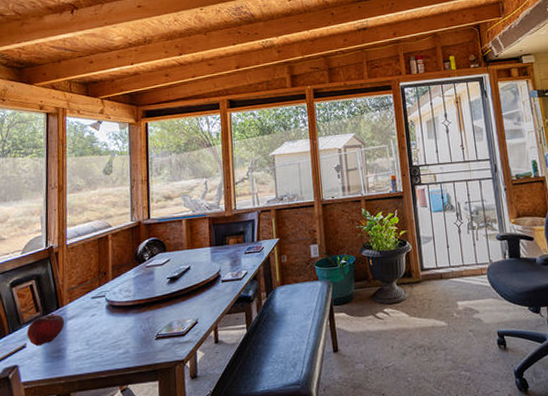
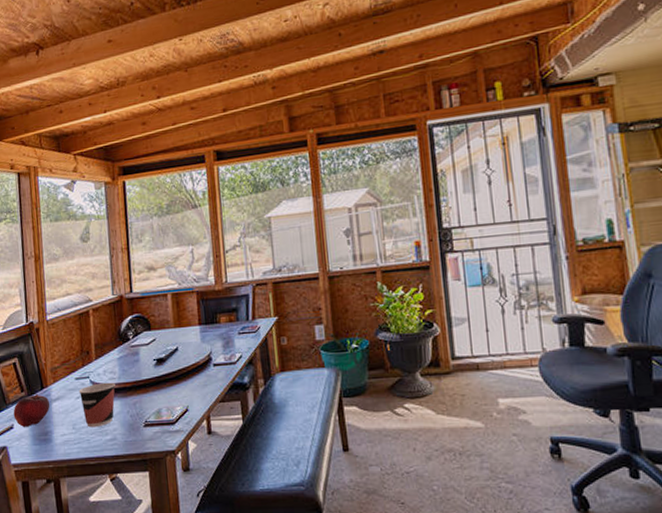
cup: none [94,299,130,343] -> present [78,382,115,428]

